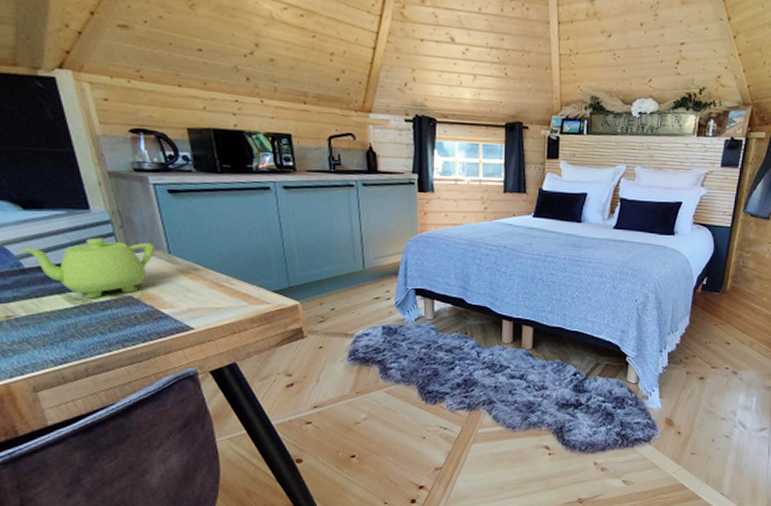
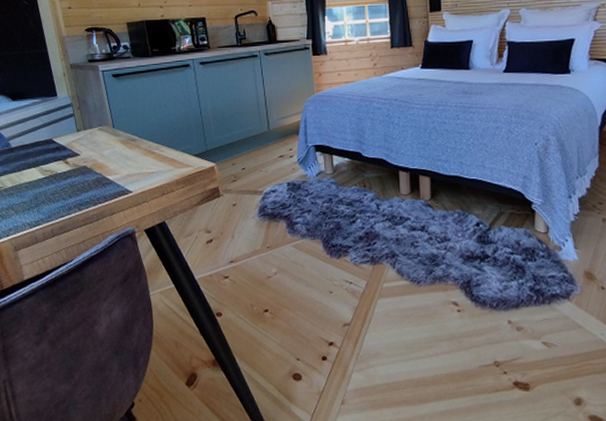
teapot: present [19,237,155,299] -> none [8,118,103,170]

